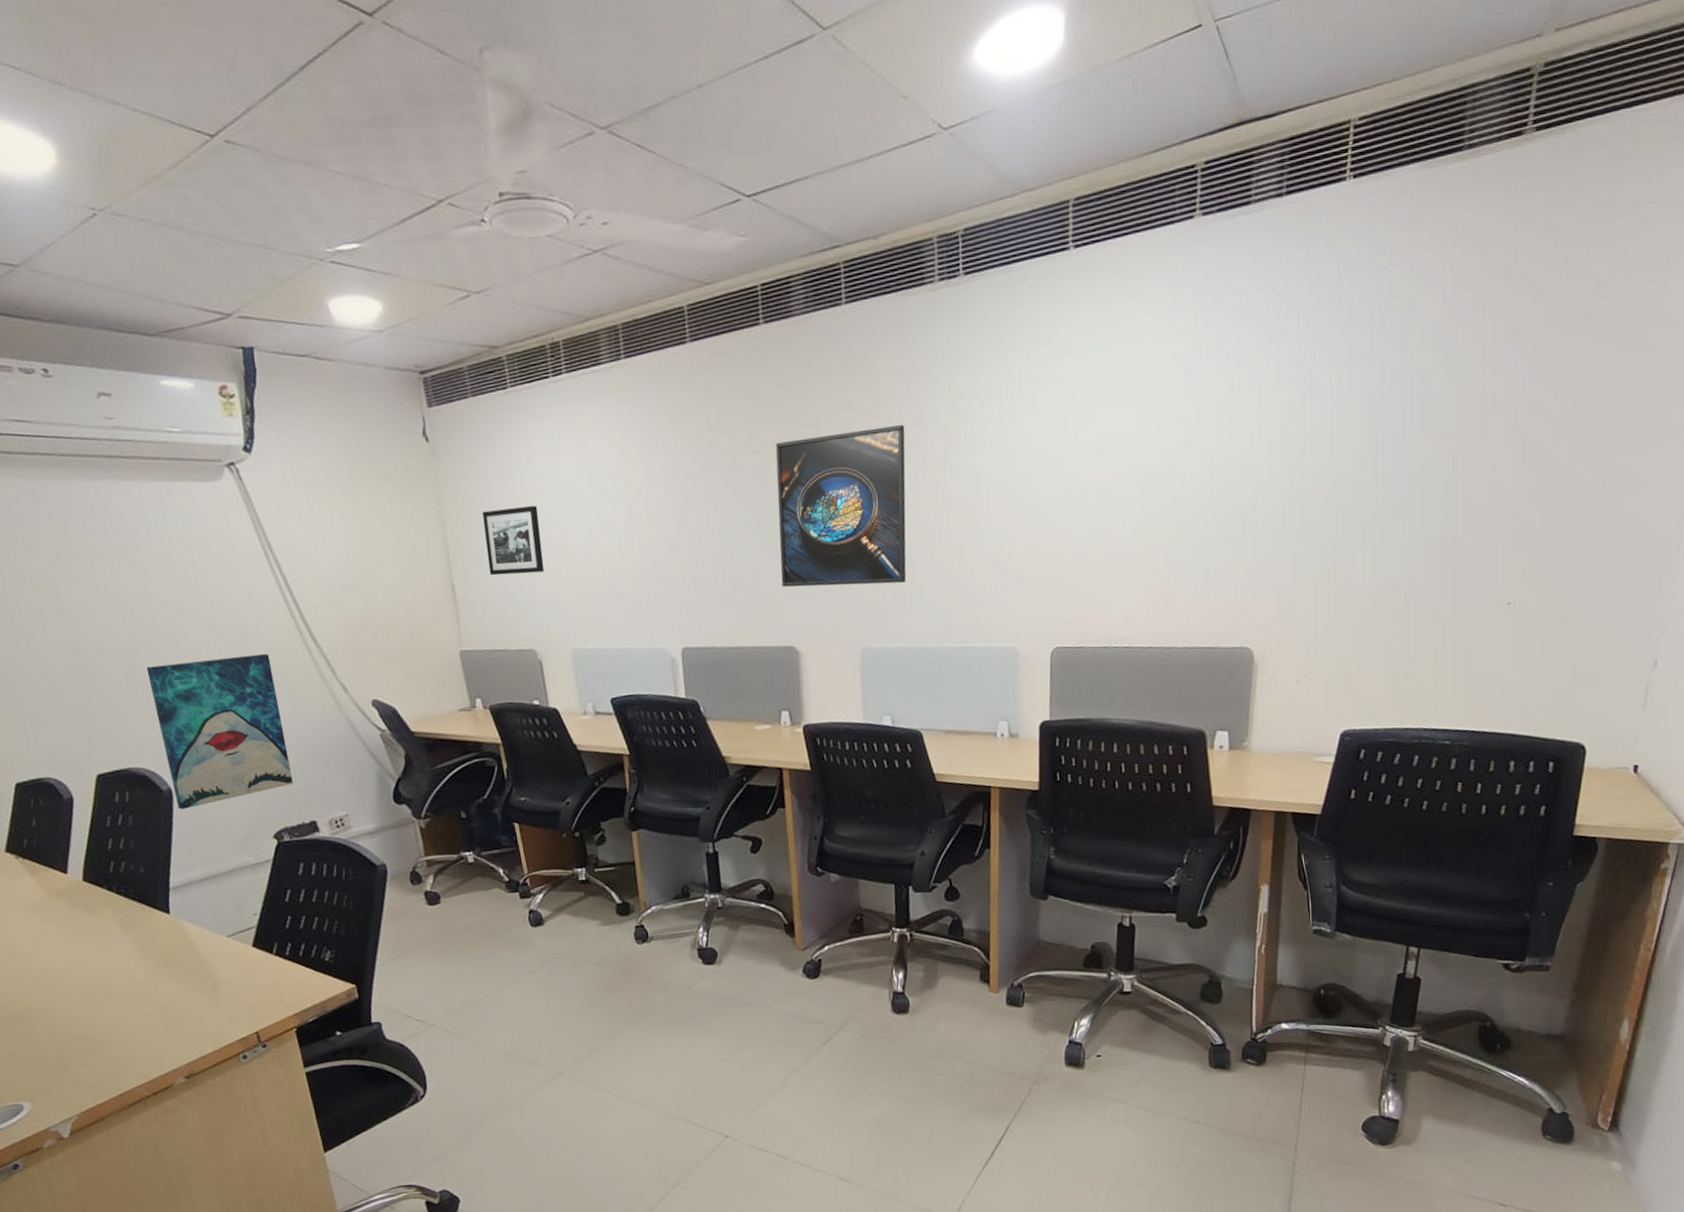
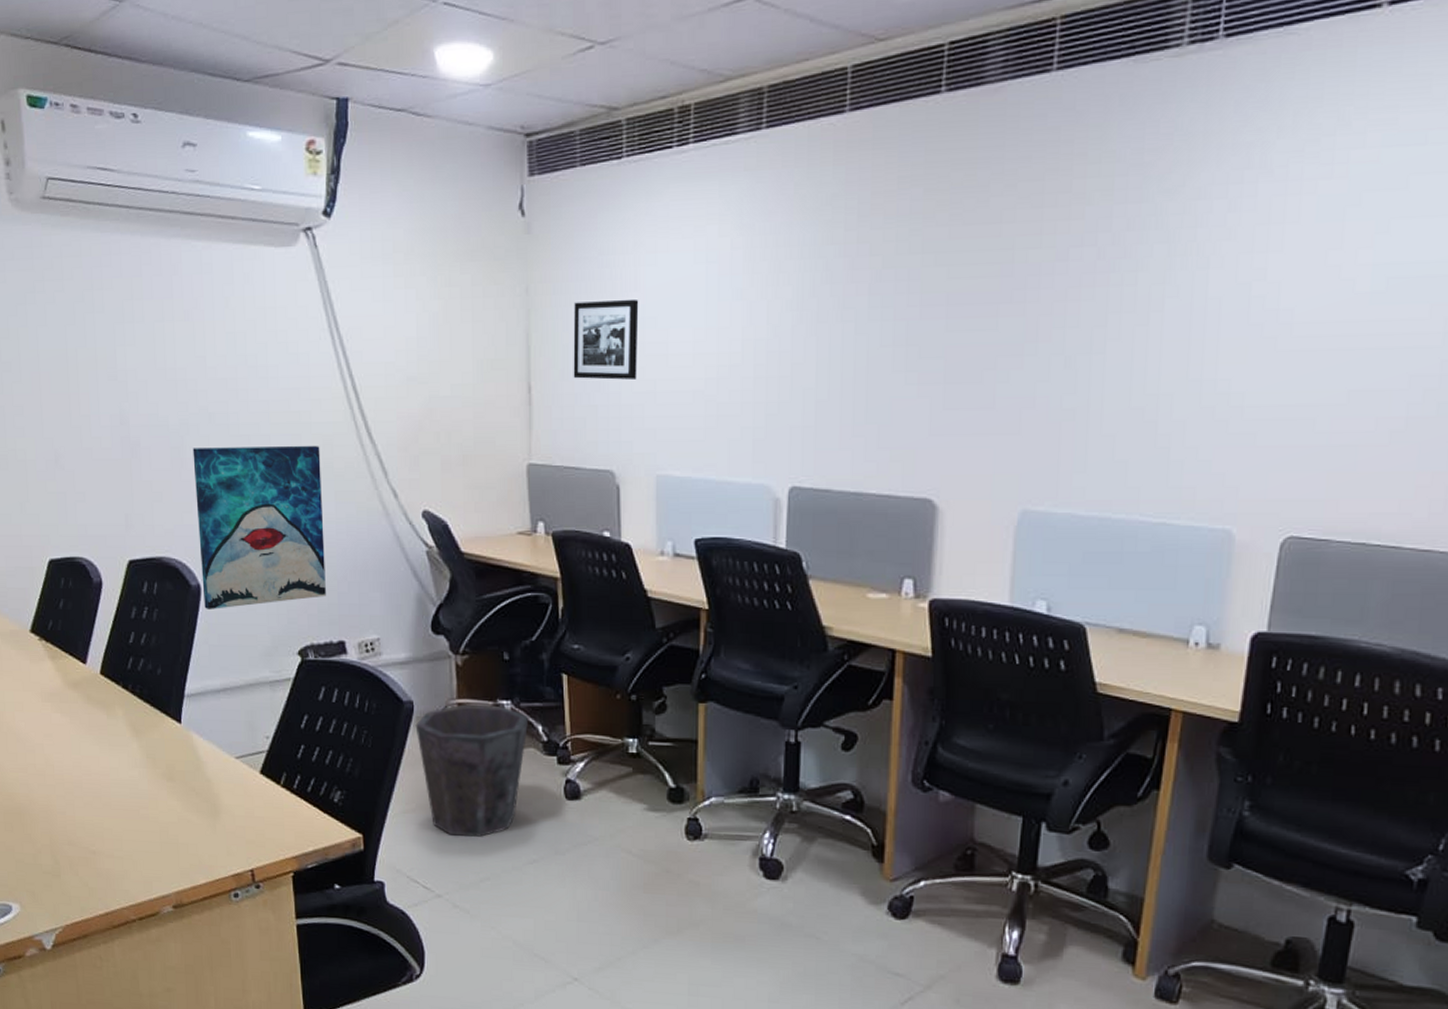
waste bin: none [390,857,491,973] -> present [415,704,529,837]
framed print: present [775,425,907,587] -> none [926,229,1116,433]

